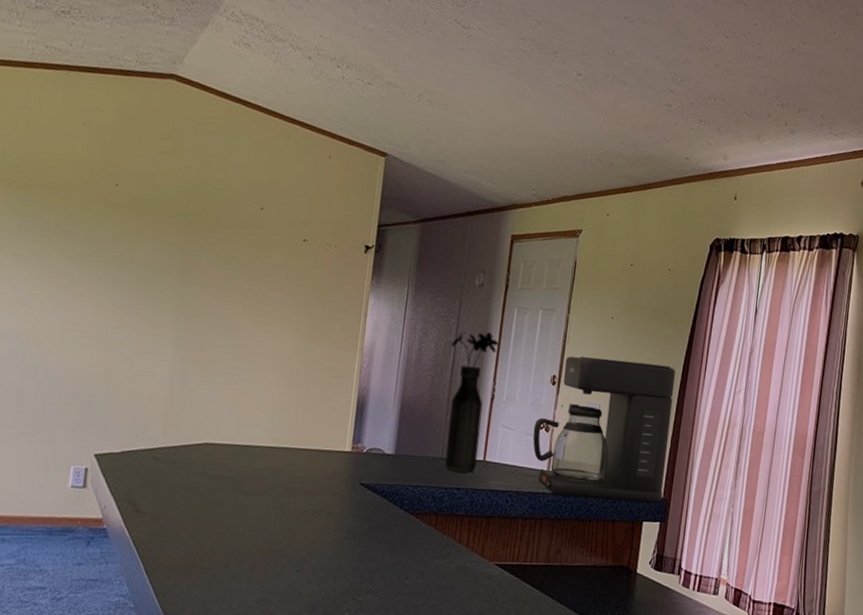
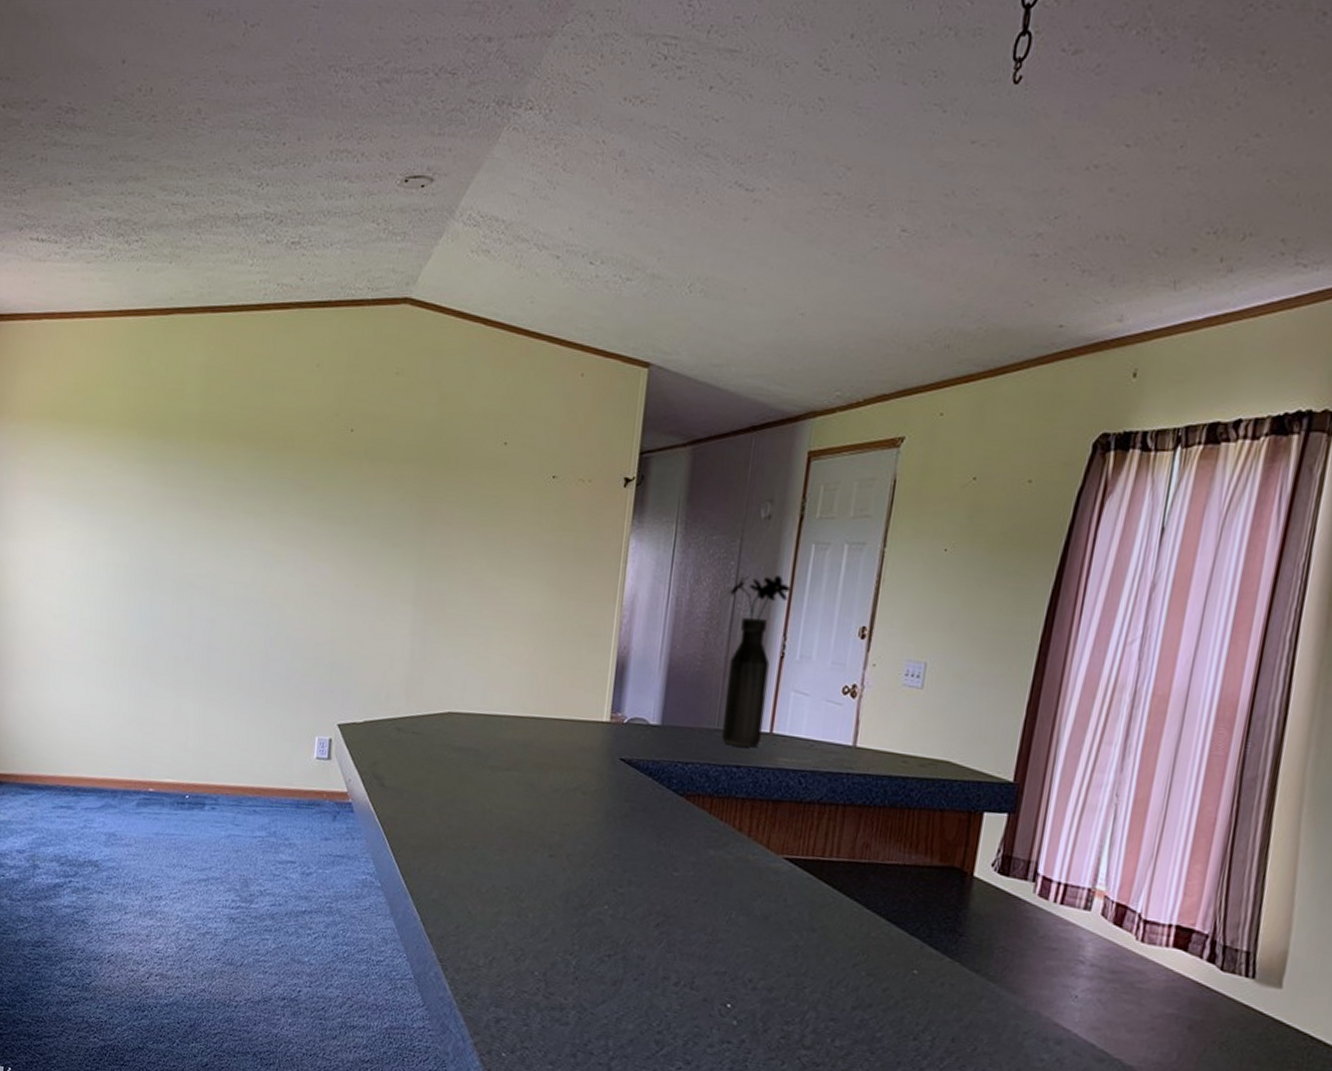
coffee maker: present [532,356,676,504] -> none [834,601,1037,790]

